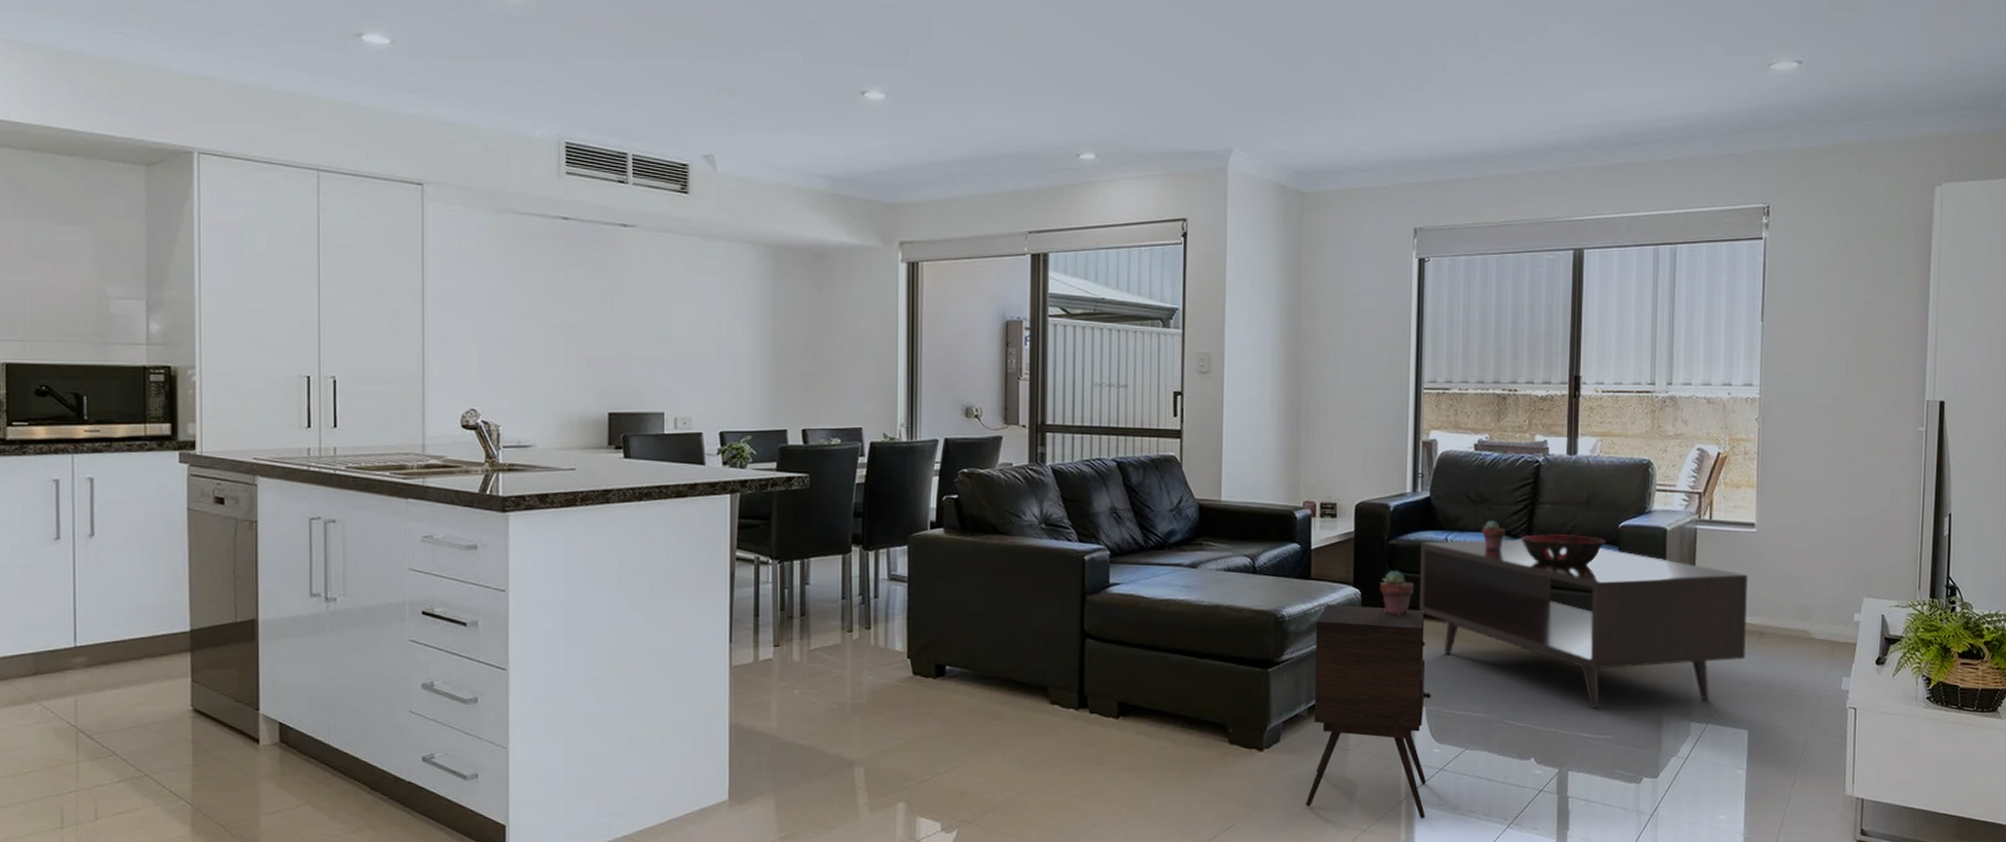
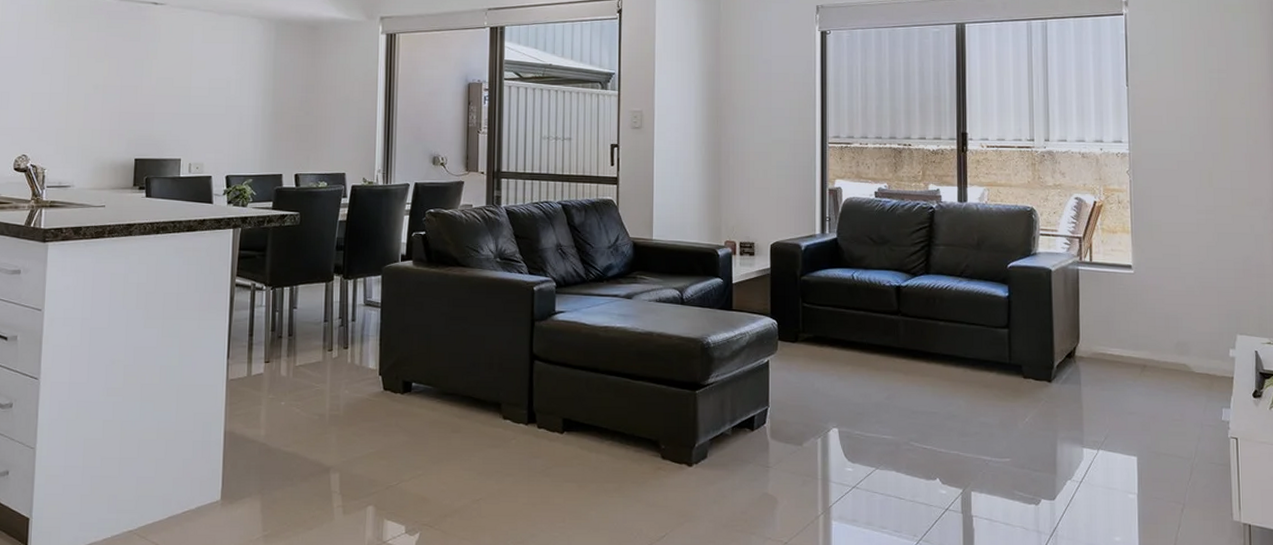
side table: present [1306,604,1431,819] -> none [731,332,843,534]
potted succulent: present [1380,571,1414,616] -> none [794,304,825,345]
coffee table: present [1419,539,1748,708] -> none [829,277,1131,433]
potted succulent: present [1482,520,1506,550] -> none [884,259,906,287]
decorative bowl: present [1520,534,1606,567] -> none [919,273,997,303]

